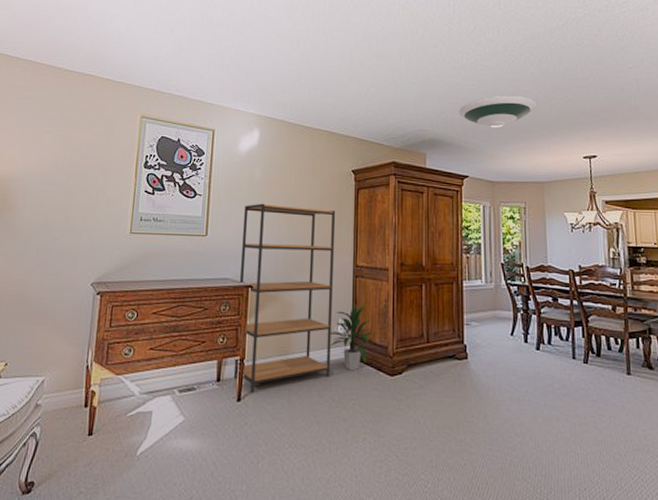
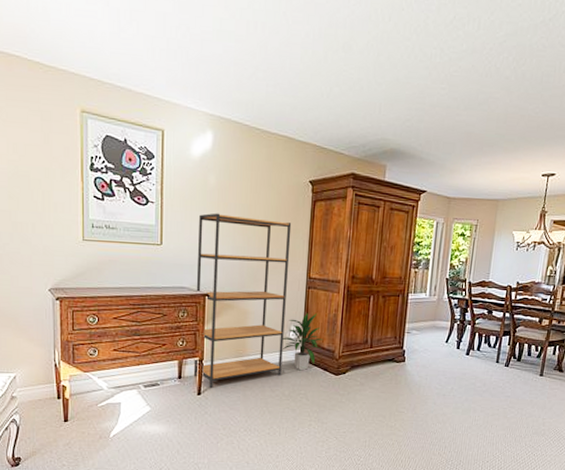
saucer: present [458,95,537,128] -> none [424,102,507,140]

